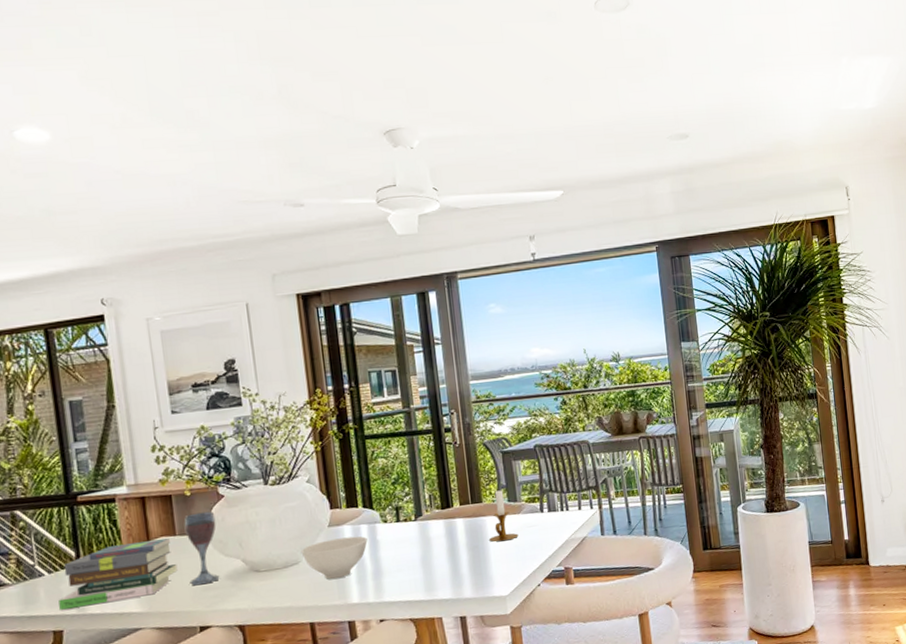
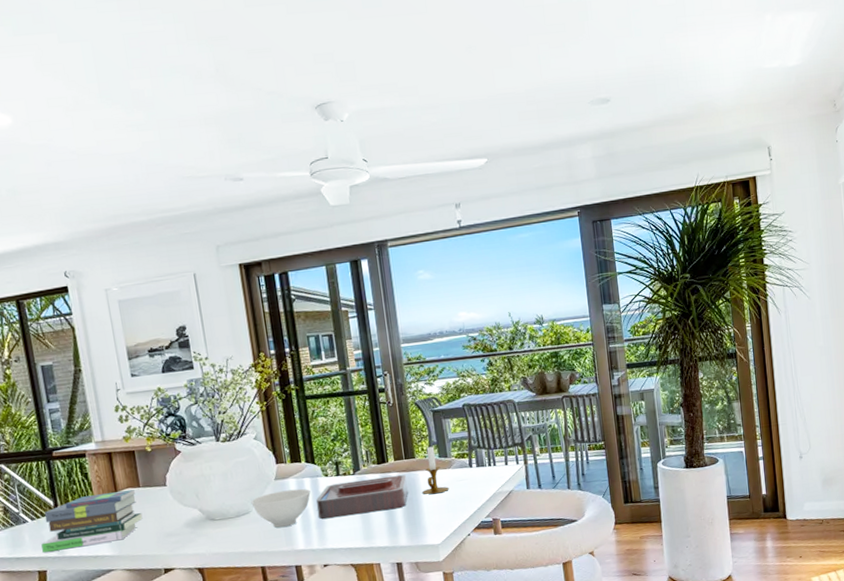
cup: present [184,511,220,585] -> none [146,465,180,532]
decorative tray: none [373,520,474,569] -> present [315,474,408,519]

